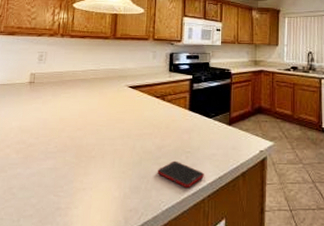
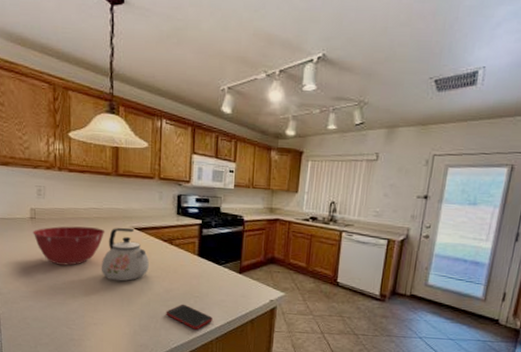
mixing bowl: none [30,88,101,128] -> present [32,226,105,266]
kettle: none [94,86,142,141] -> present [101,227,149,282]

